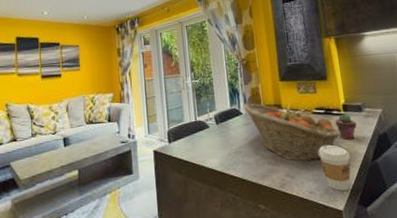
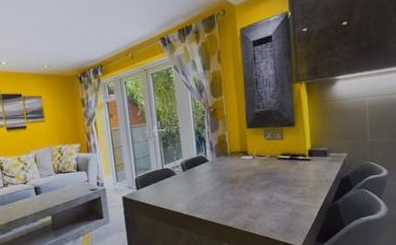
fruit basket: present [243,103,342,161] -> none [209,150,305,204]
coffee cup: present [318,144,351,191] -> none [281,188,312,229]
potted succulent: present [335,113,357,140] -> none [300,158,321,184]

